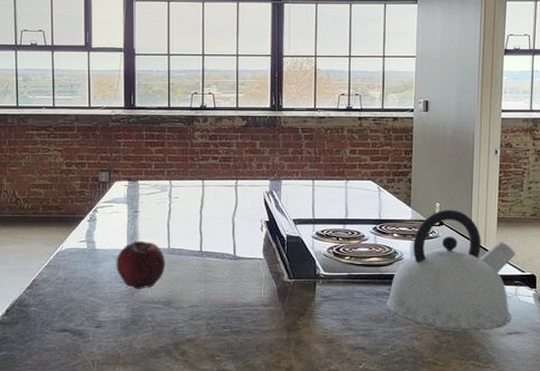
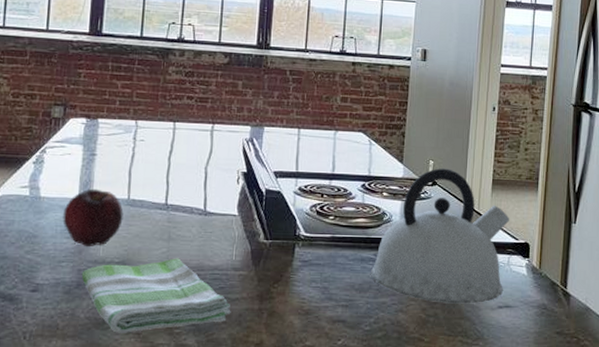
dish towel: none [135,297,263,361] -> present [81,258,231,333]

